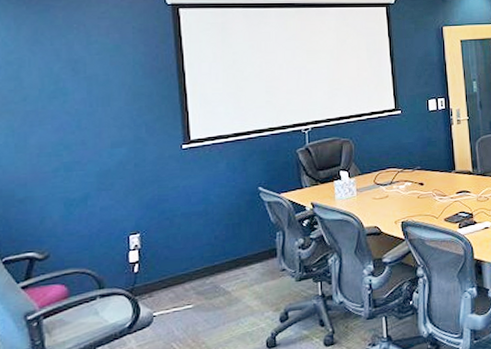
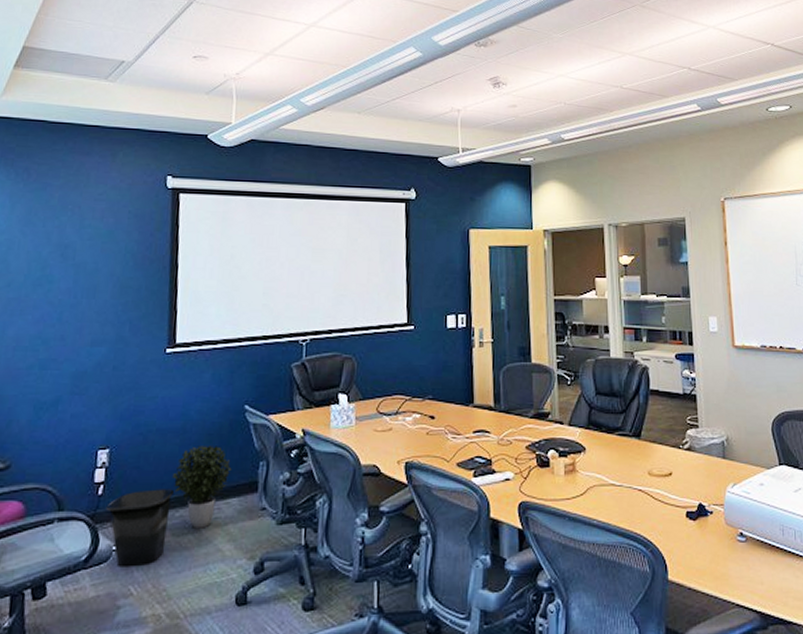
waste bin: none [143,261,204,328] -> present [106,489,175,566]
potted plant: none [201,223,252,292] -> present [173,446,232,528]

